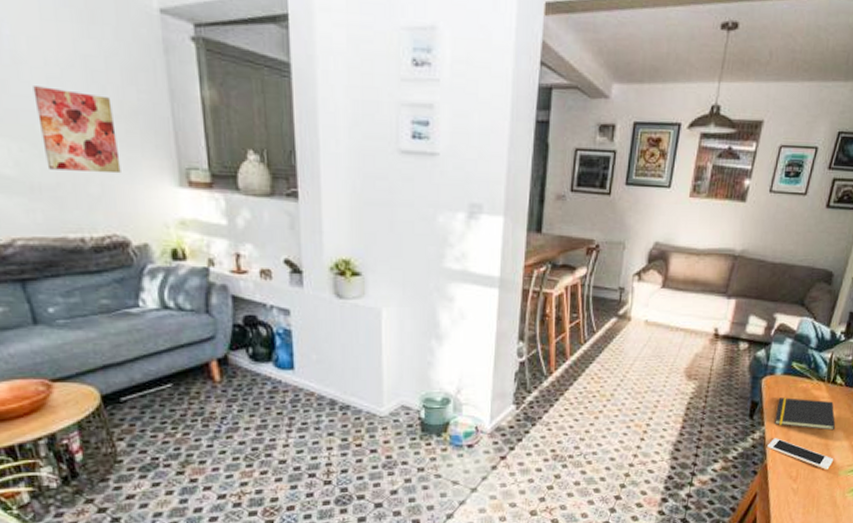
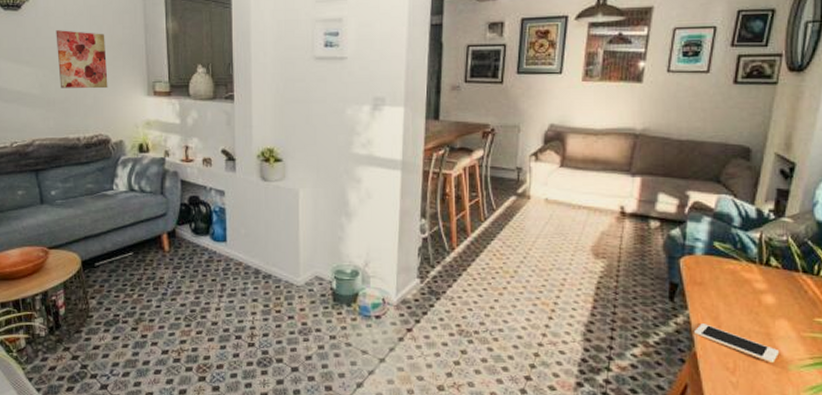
notepad: present [775,398,836,431] -> none [700,280,777,318]

